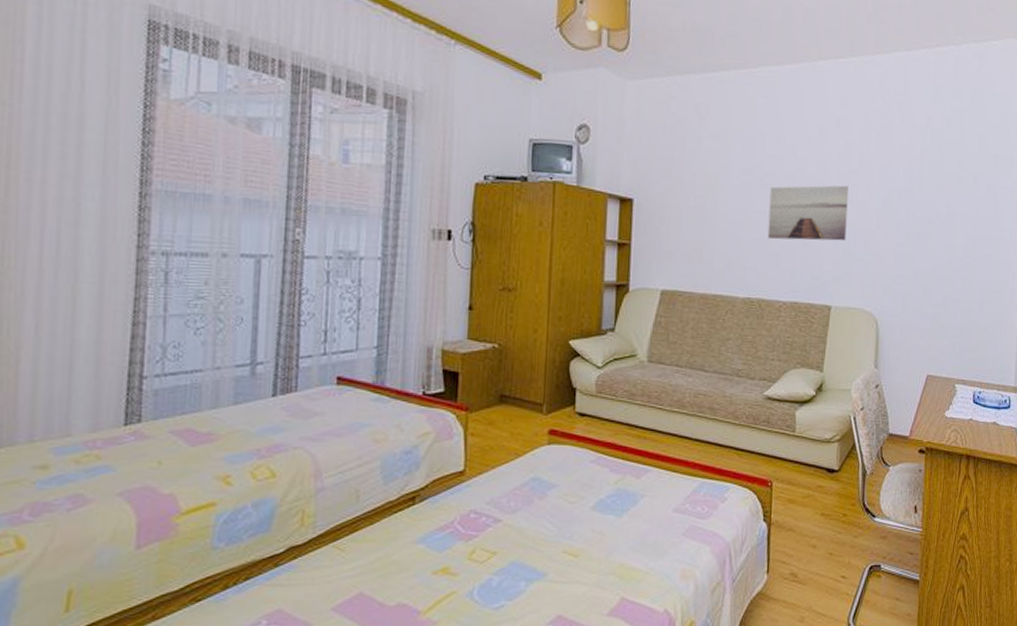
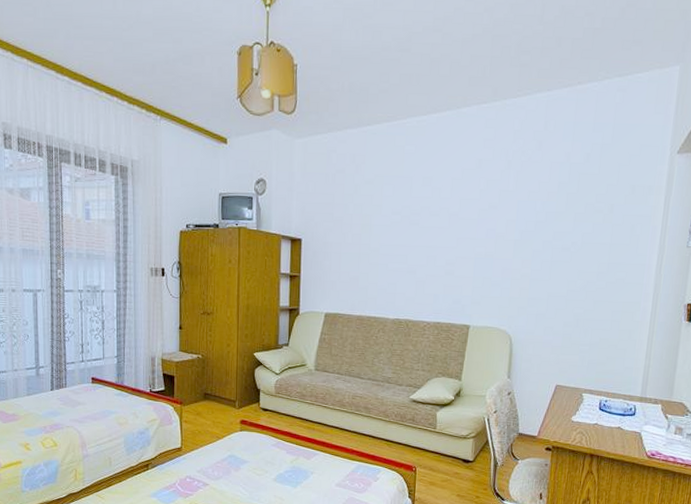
wall art: present [767,185,849,241] -> none [414,220,488,270]

